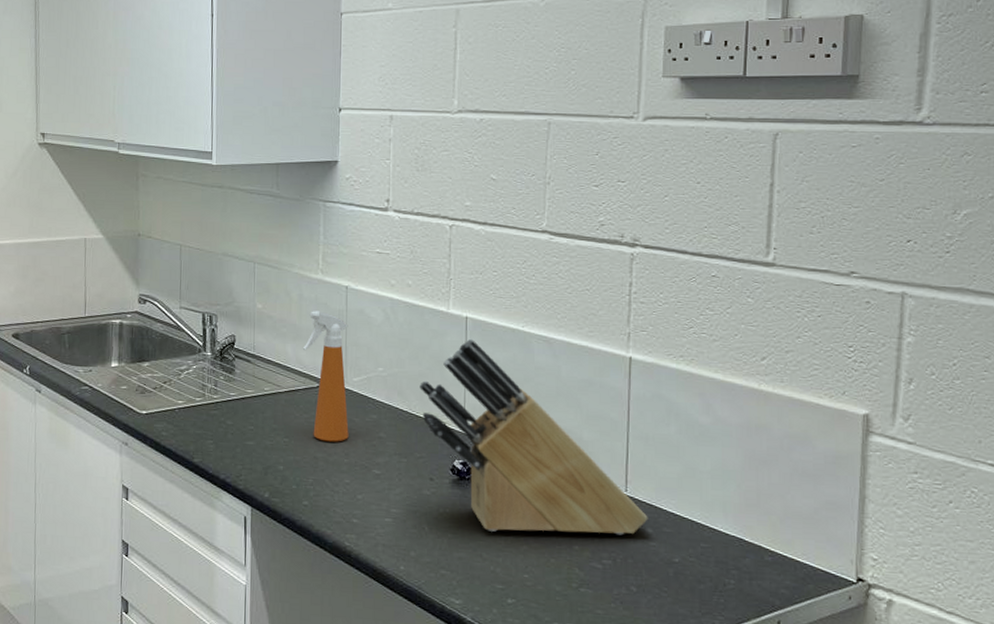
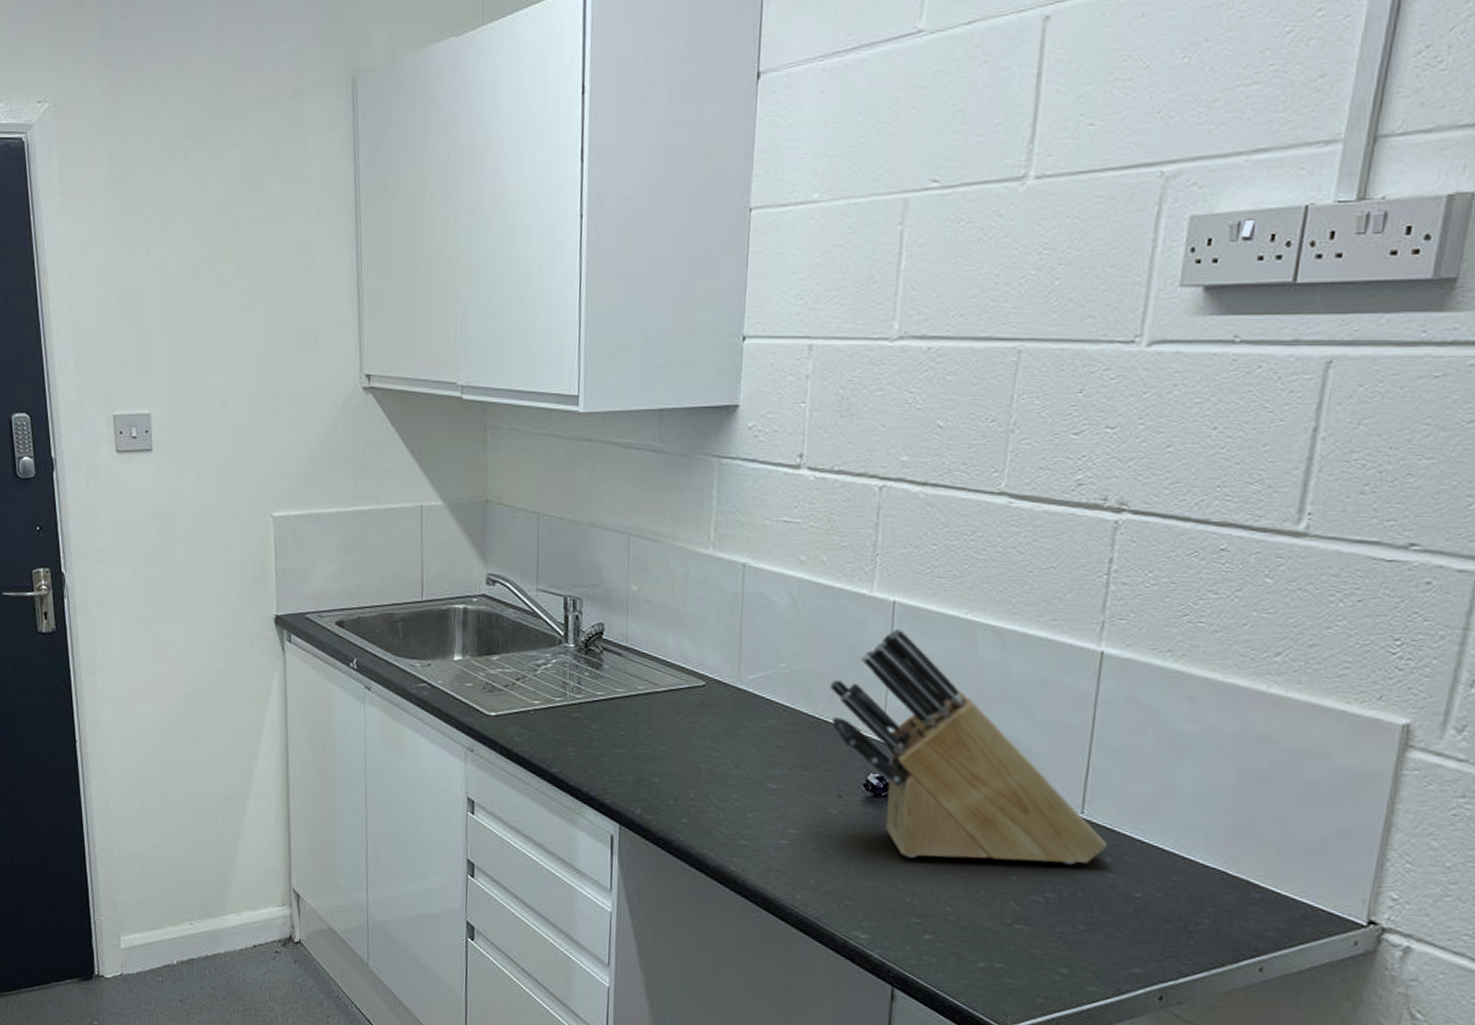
spray bottle: present [302,311,349,442] -> none [686,594,744,751]

